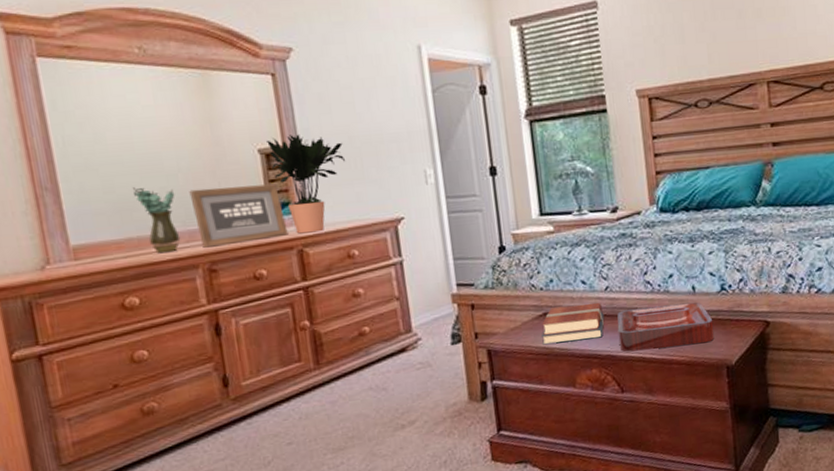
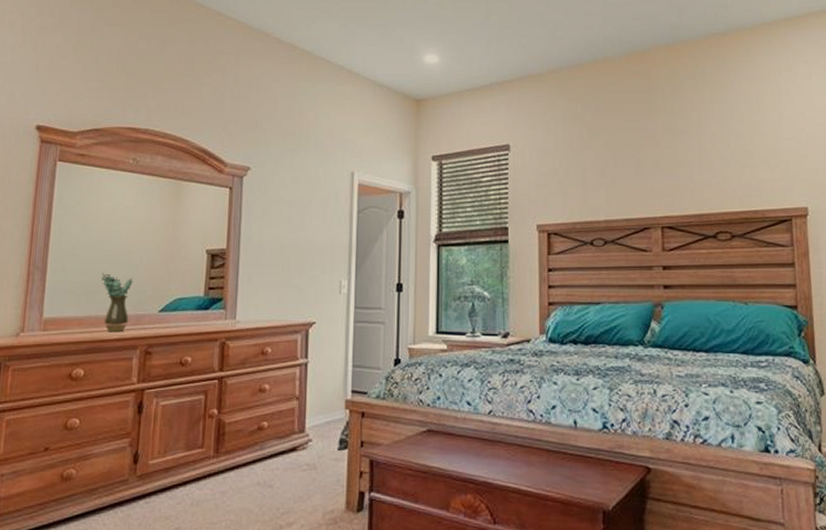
picture frame: present [189,184,288,248] -> none [144,279,216,331]
potted plant: present [267,134,345,234] -> none [213,240,275,328]
books: present [542,302,604,345] -> none [423,425,485,462]
decorative tray: present [617,302,715,353] -> none [496,437,593,482]

